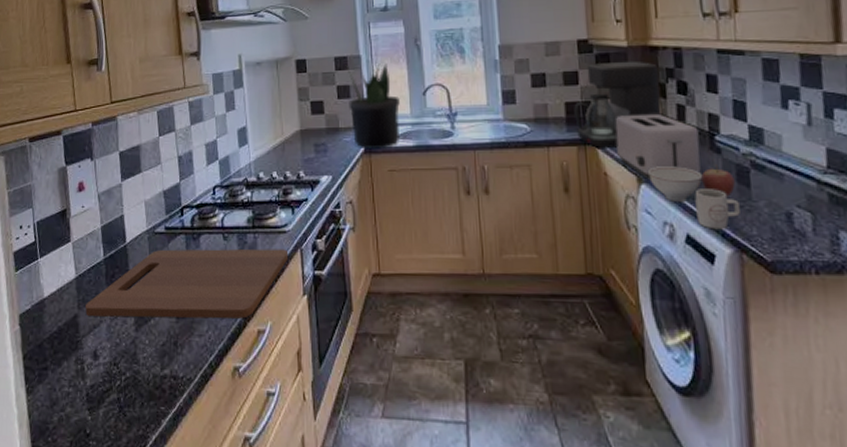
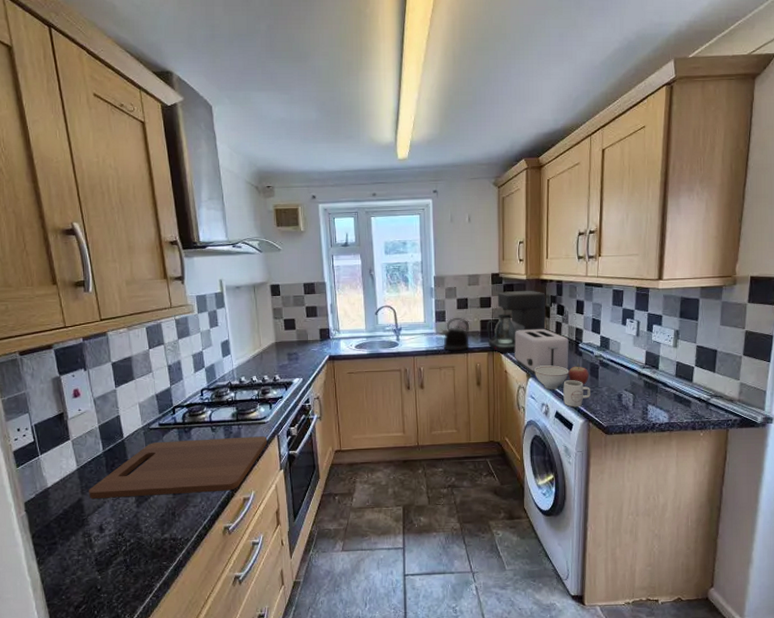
planter: present [345,63,400,148] -> none [313,289,357,356]
kettle: none [511,99,553,144] -> present [442,318,471,351]

